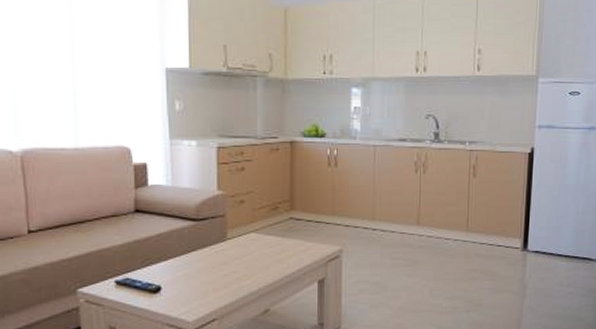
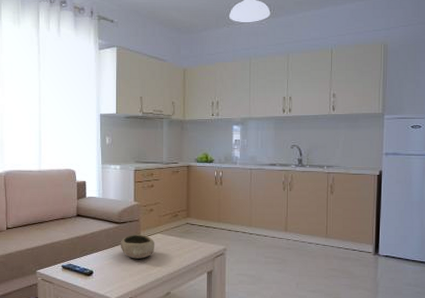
bowl: none [198,235,248,268] -> present [120,235,155,259]

